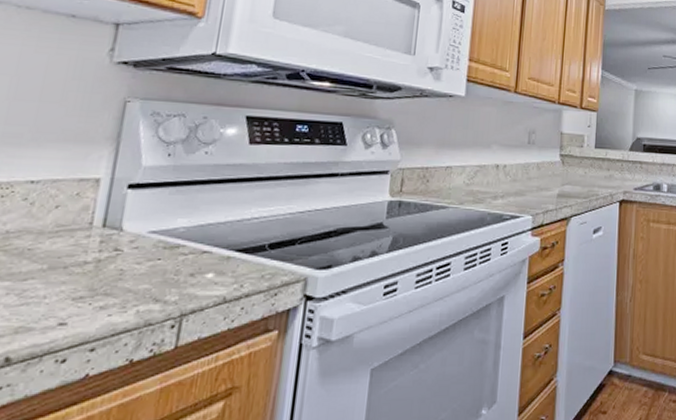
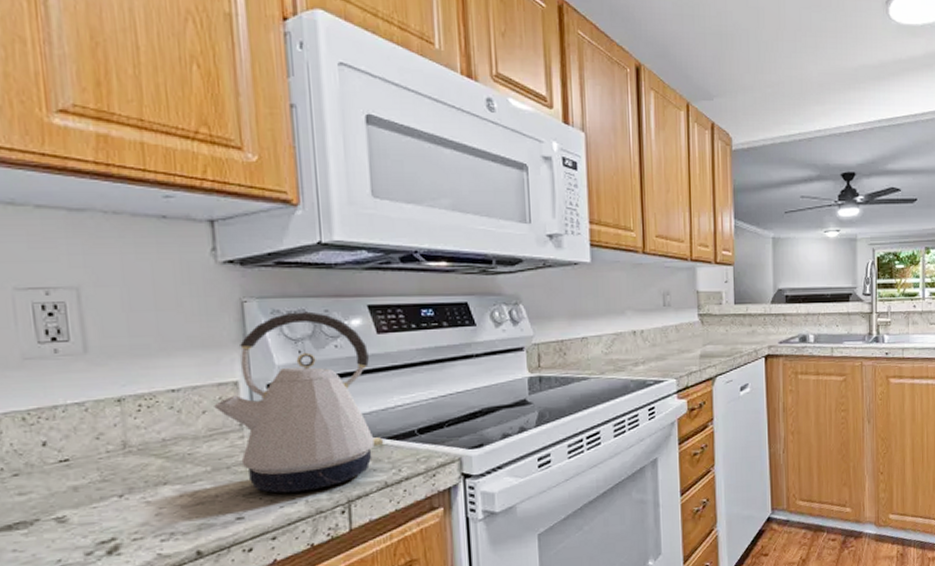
kettle: none [68,115,237,302] -> present [214,311,384,494]

